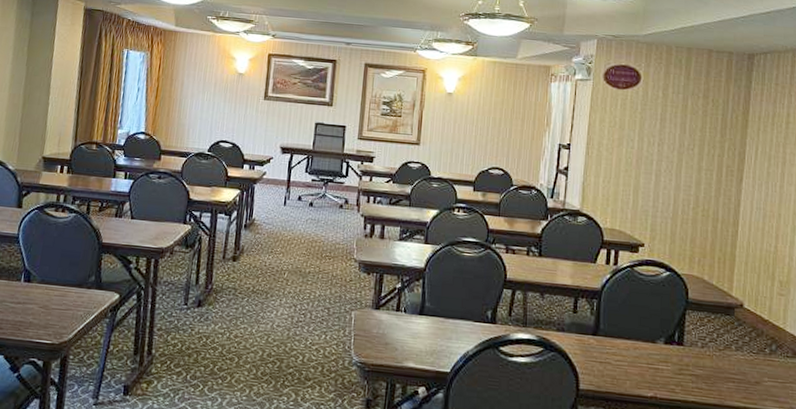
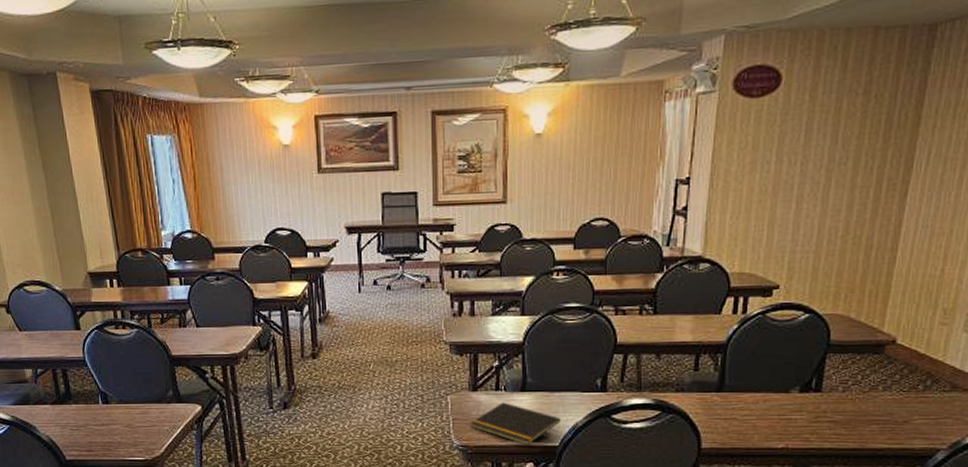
notepad: none [370,323,453,369] -> present [470,402,561,445]

